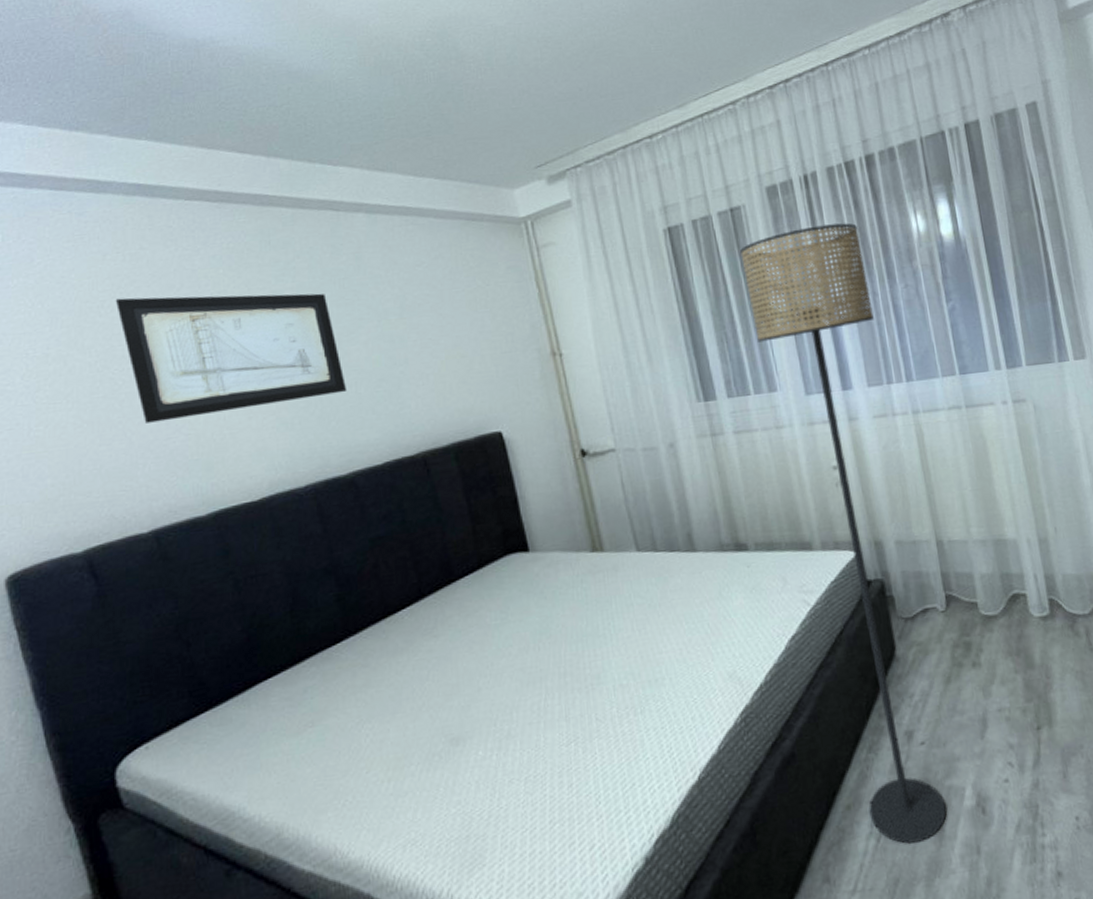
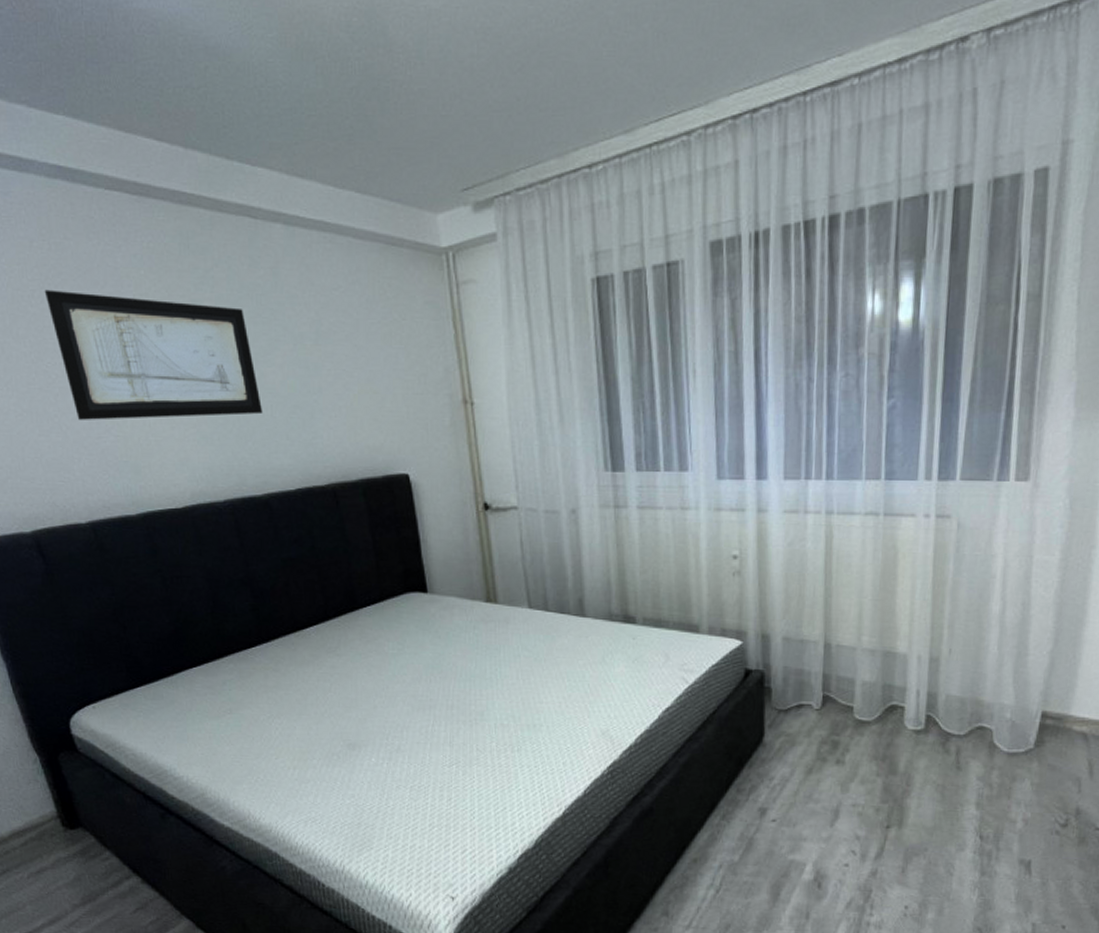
floor lamp: present [740,223,947,844] -> none [671,294,805,900]

